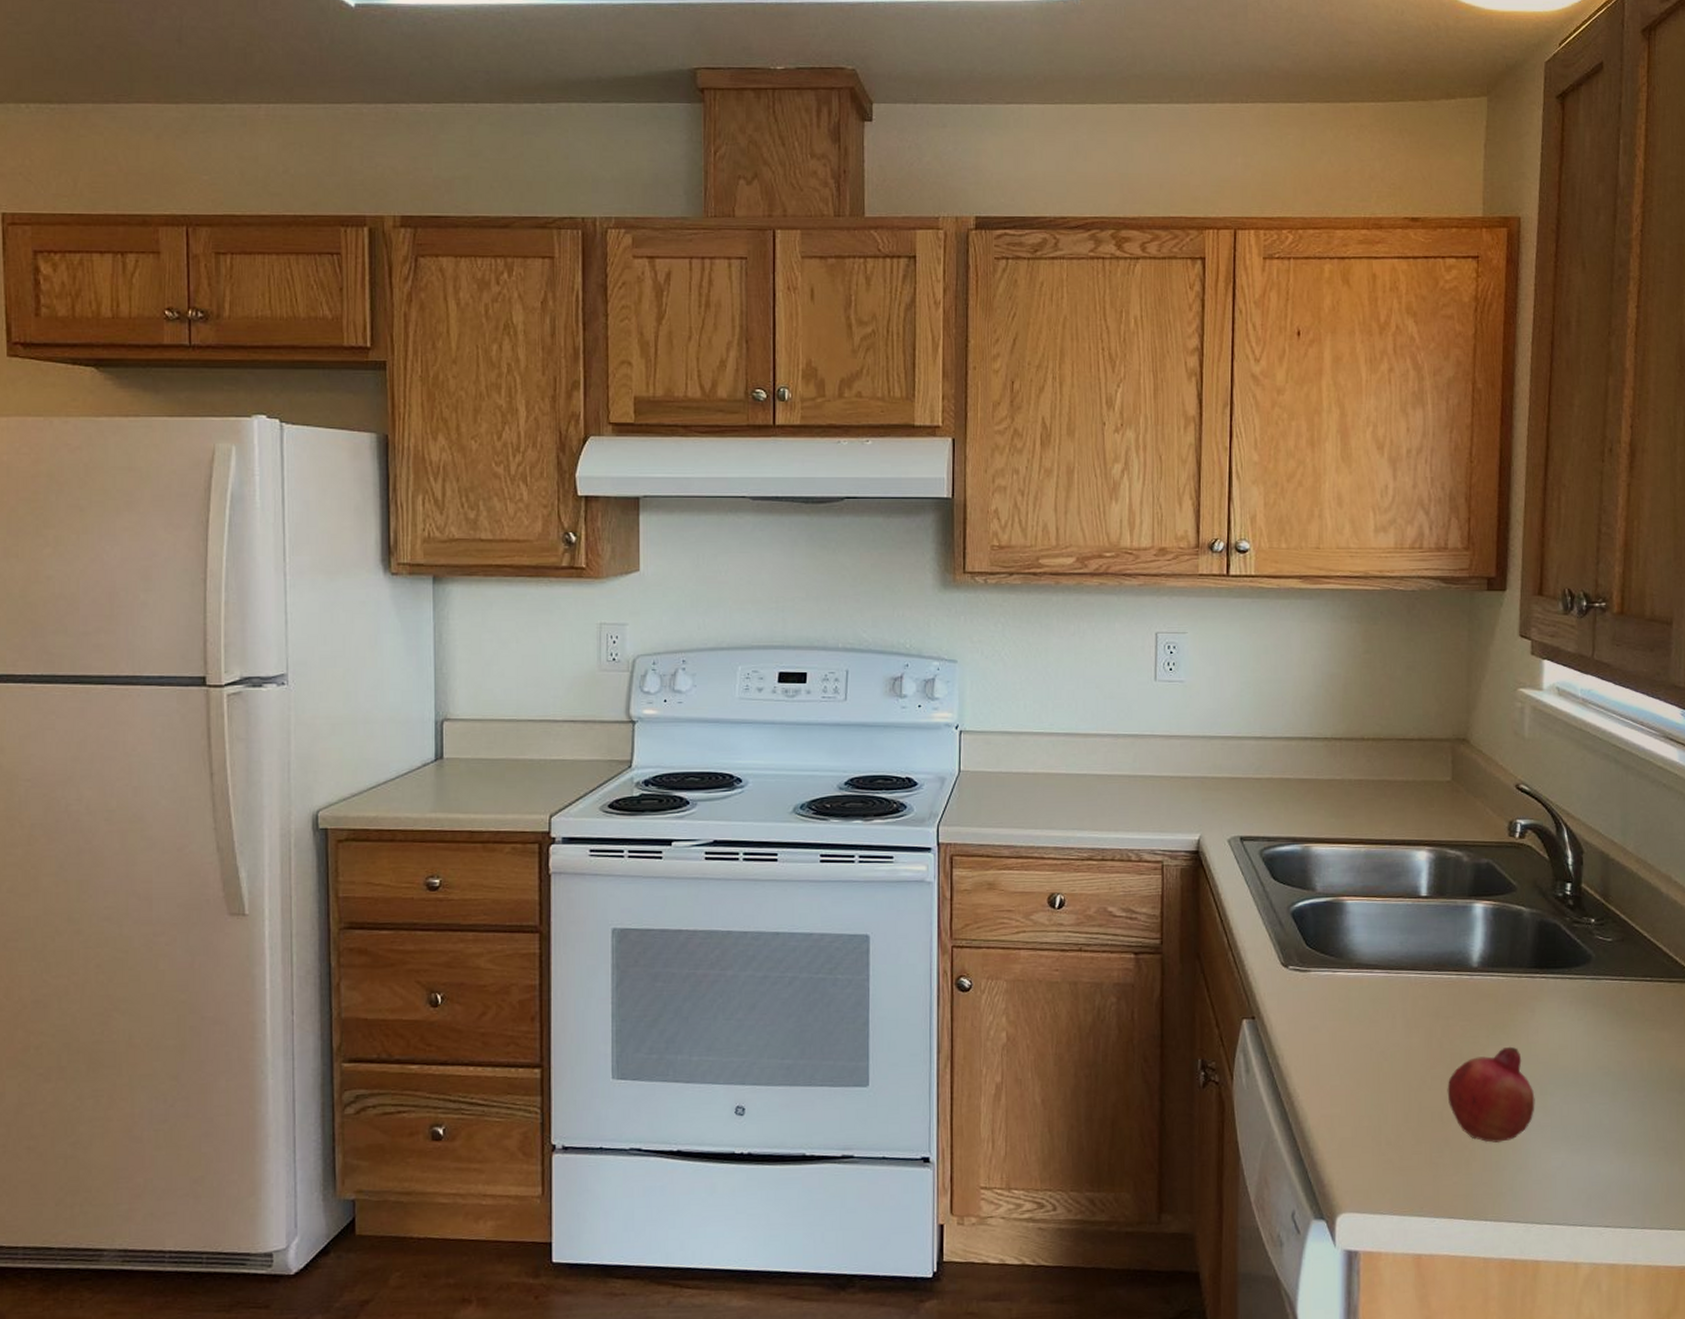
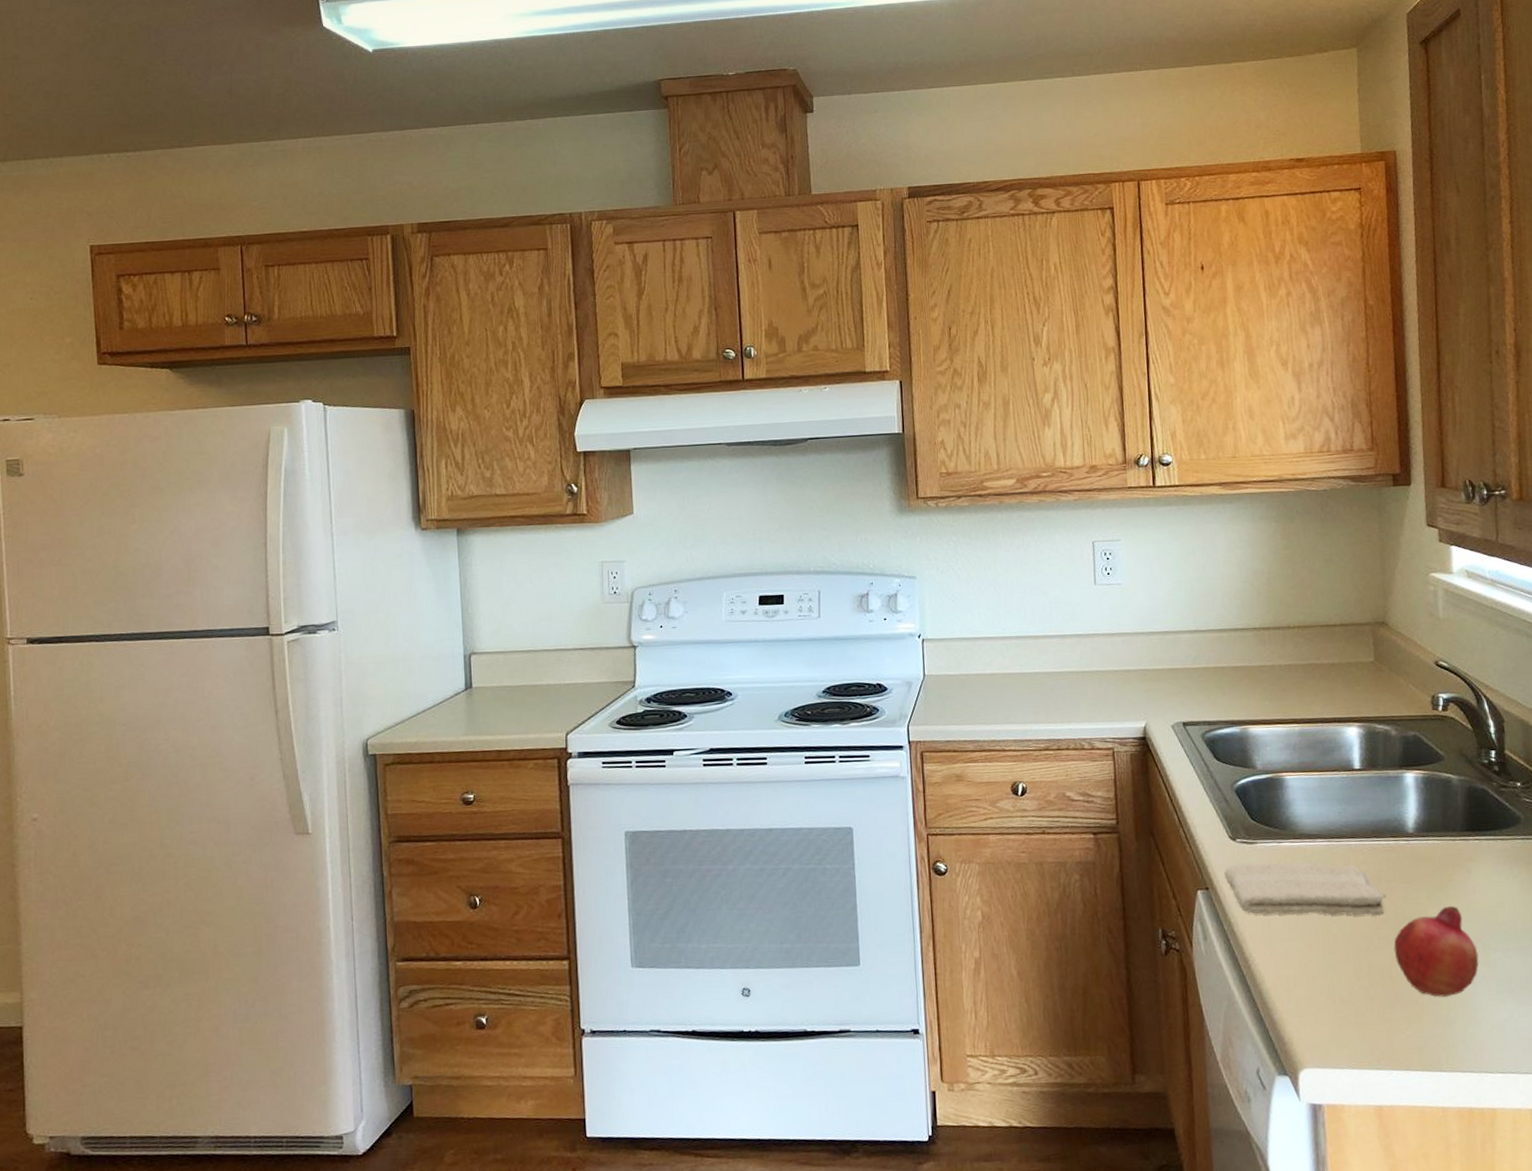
washcloth: none [1272,991,1443,1054] -> present [1223,861,1386,916]

